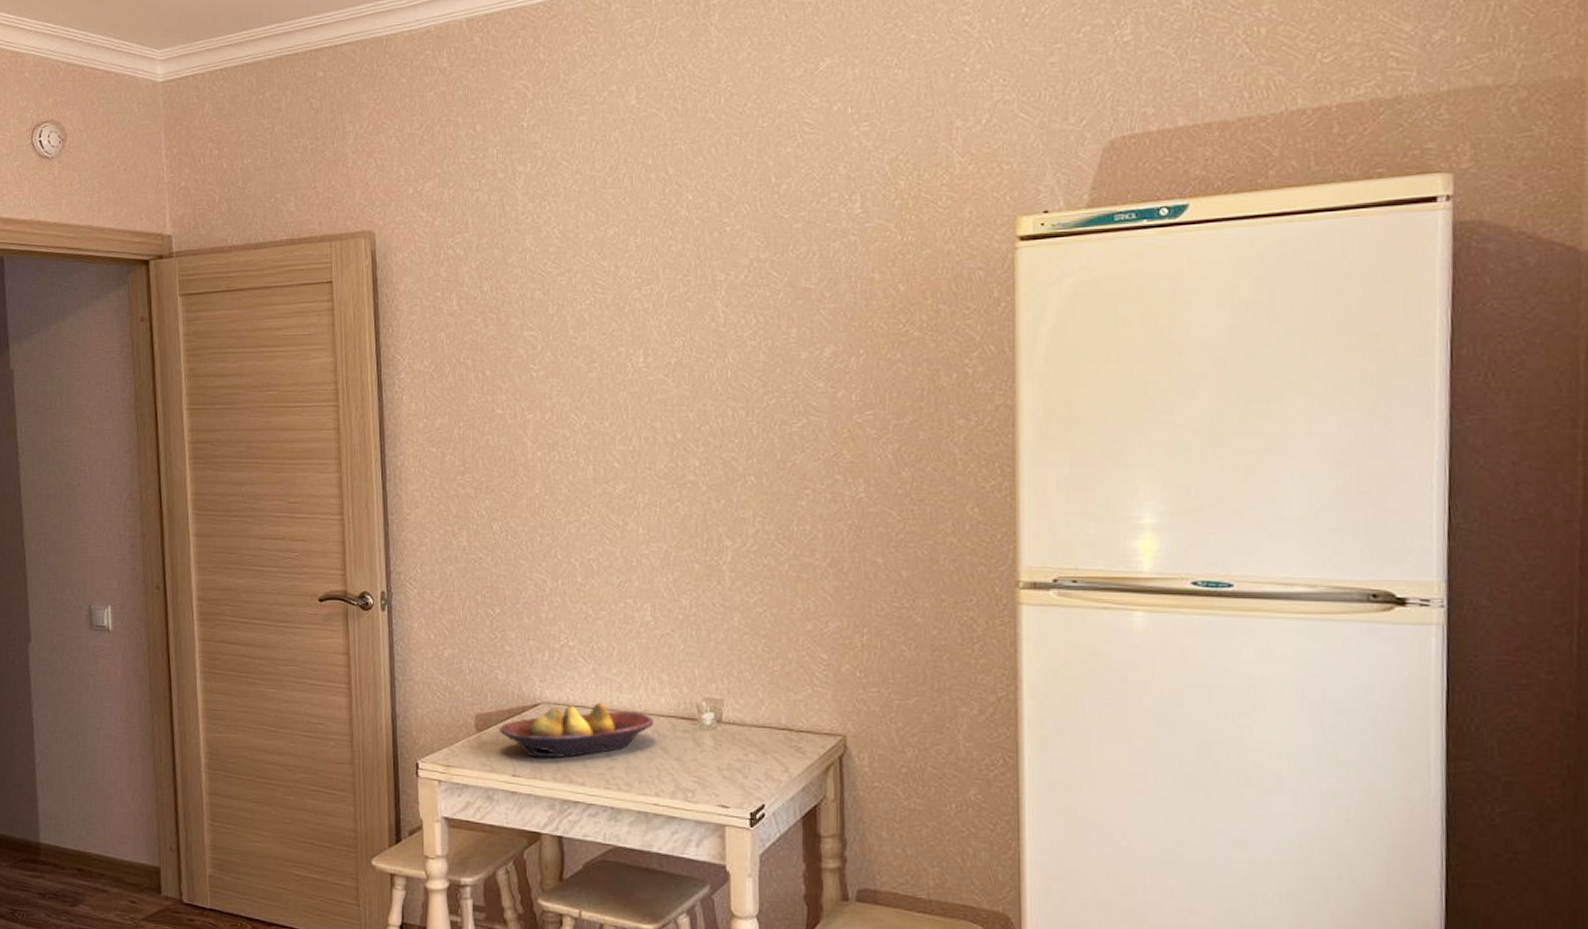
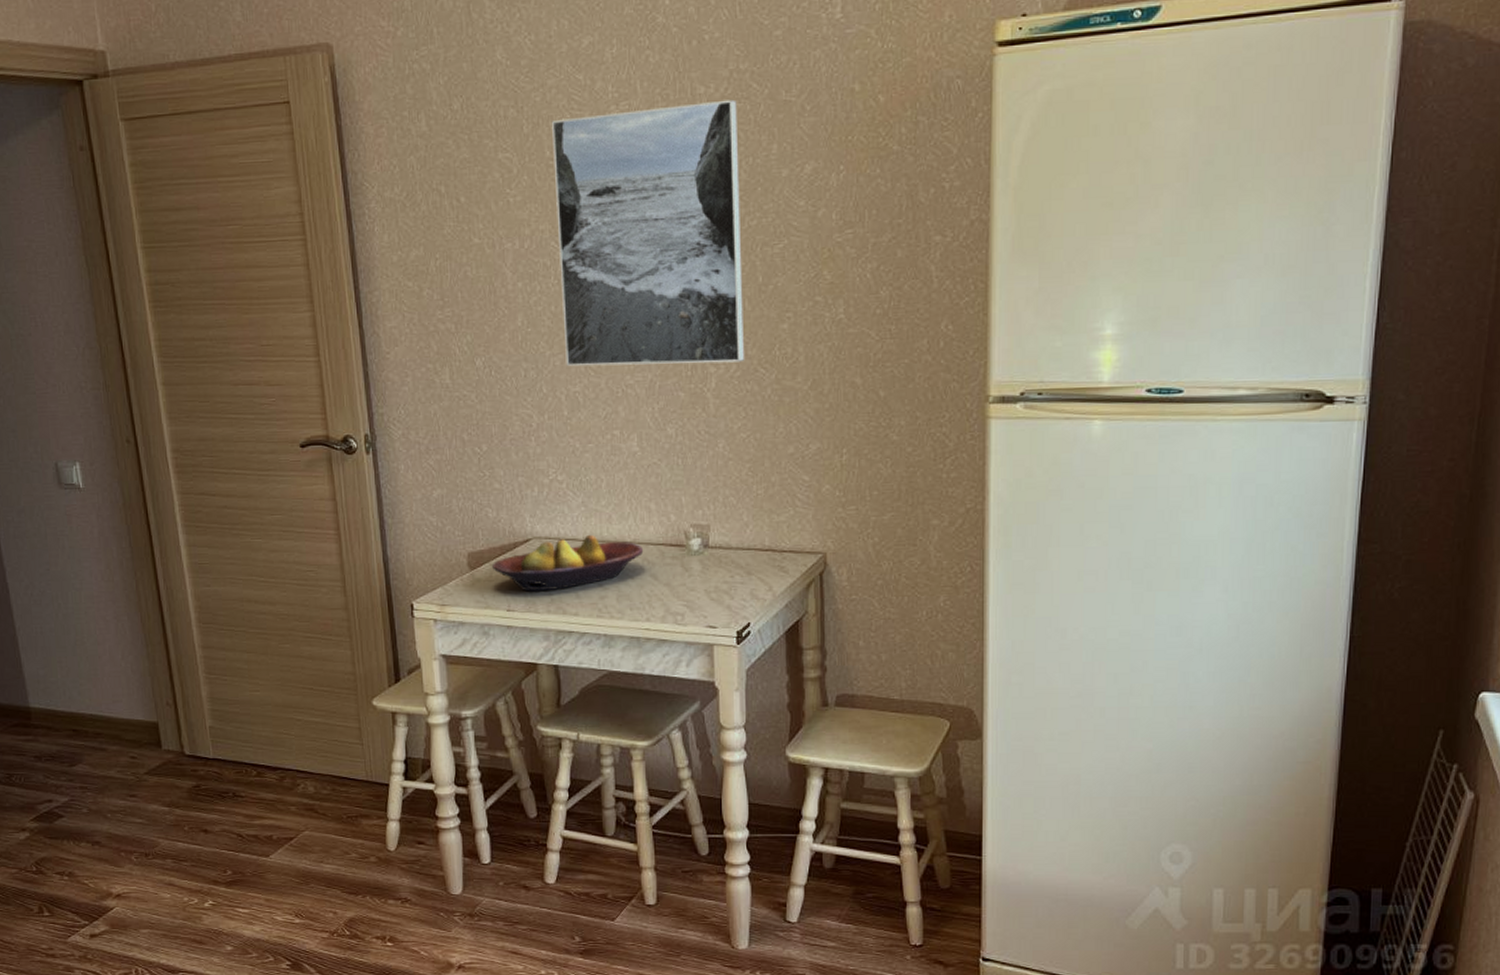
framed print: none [575,286,762,537] -> present [551,99,745,367]

